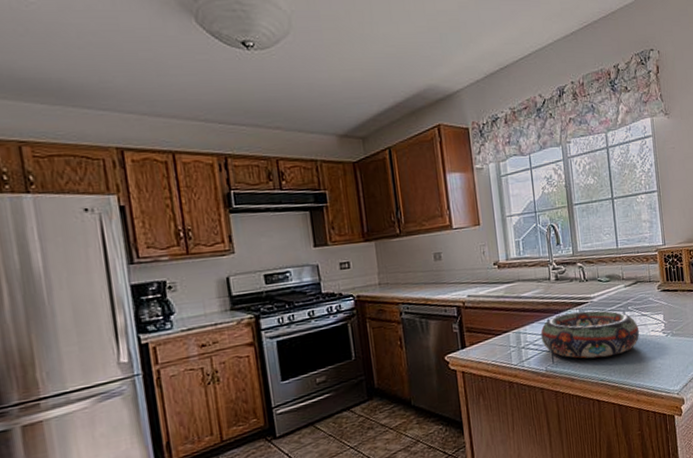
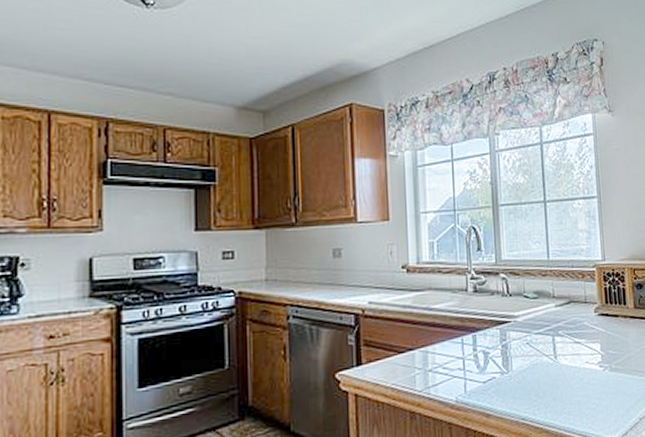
decorative bowl: present [540,310,640,359] -> none [452,332,572,391]

